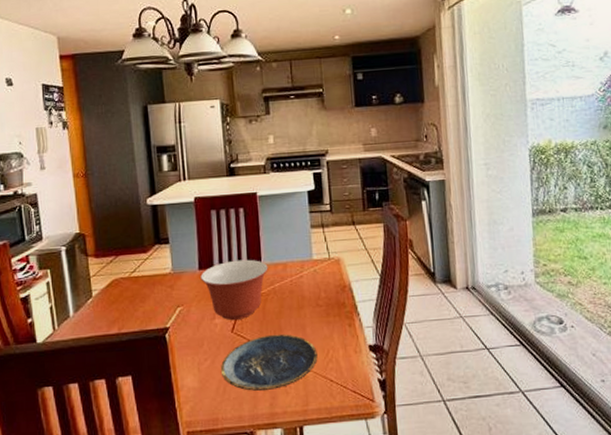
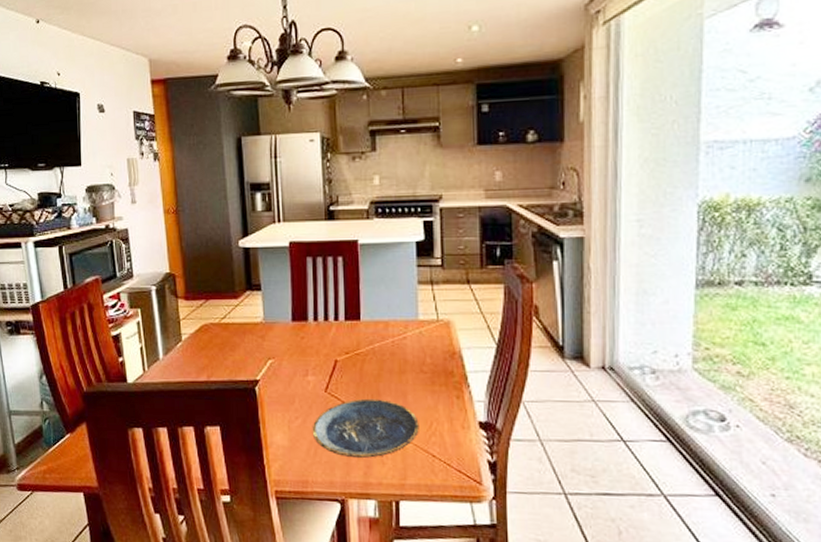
mixing bowl: present [200,259,269,320] -> none [293,314,368,379]

